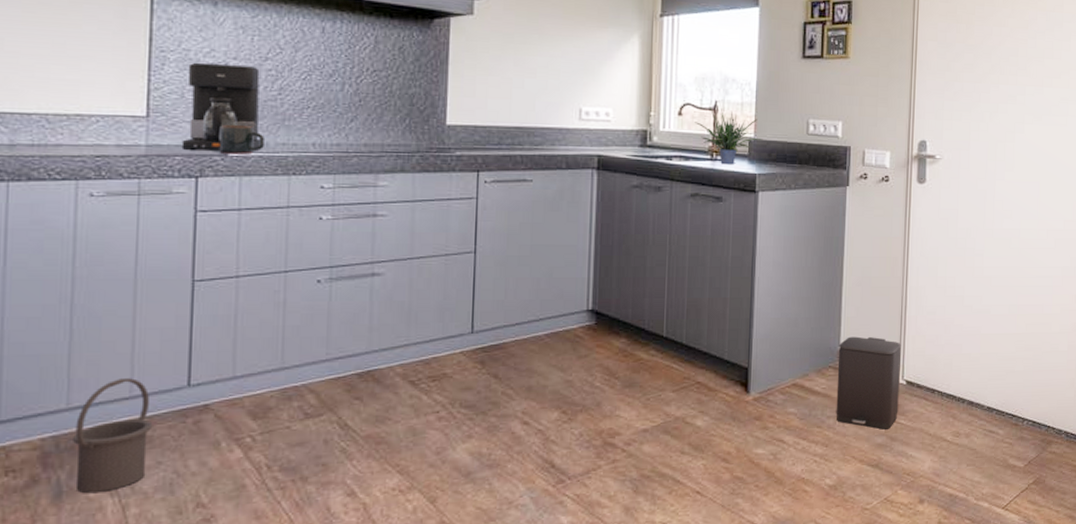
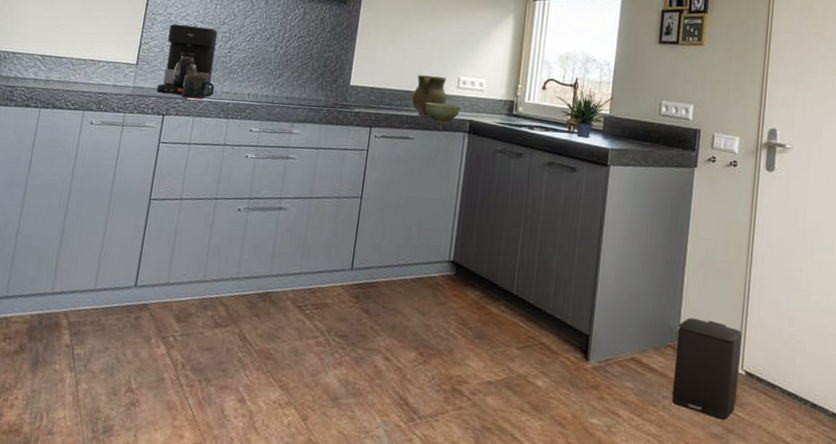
bucket: present [73,378,153,494] -> none [47,273,108,367]
ceramic jug: none [525,108,568,155] -> present [411,75,447,117]
bowl: none [542,137,587,161] -> present [424,102,462,124]

